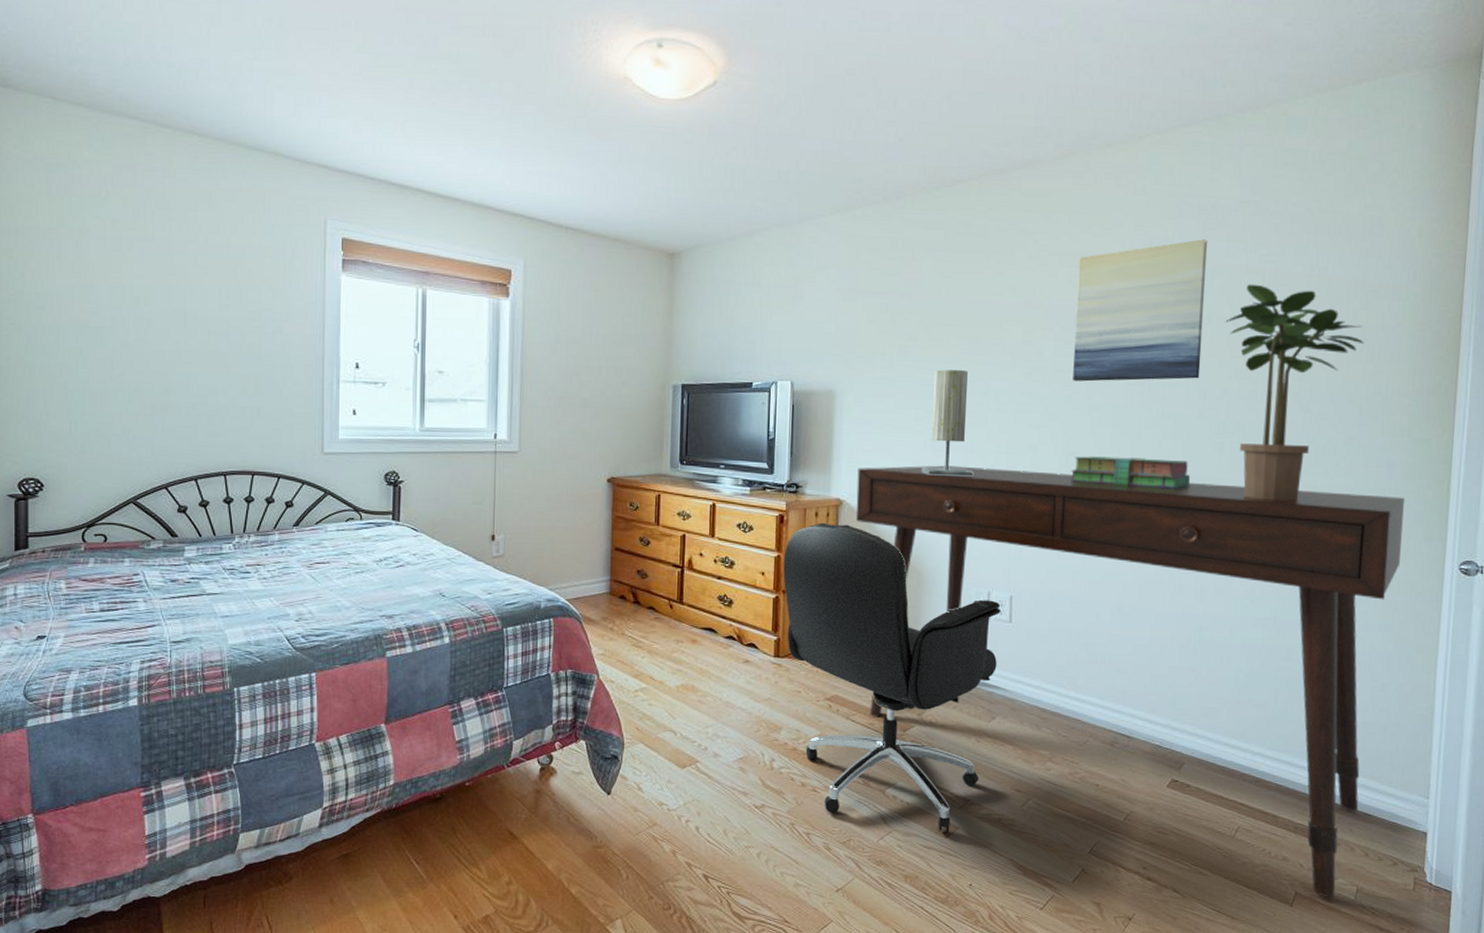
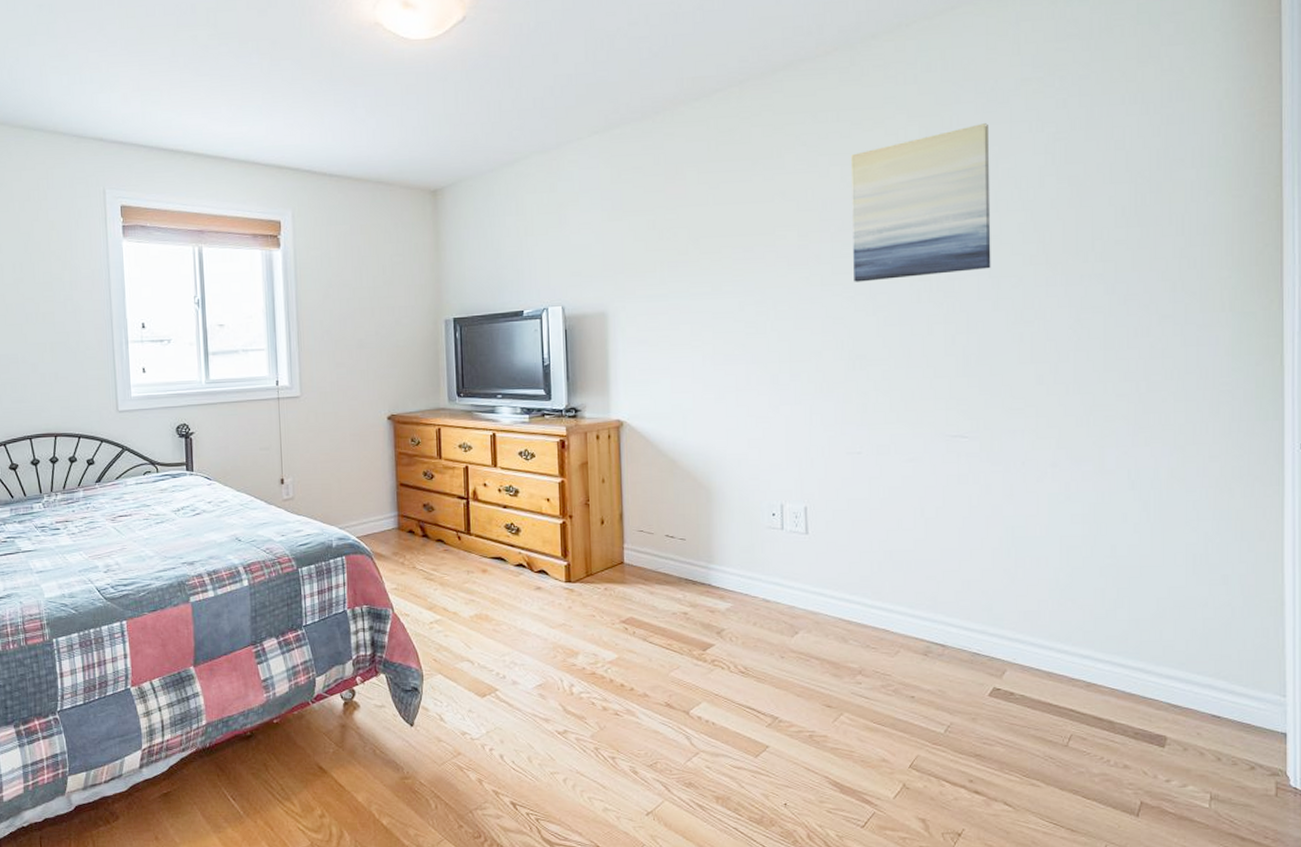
office chair: present [783,522,1001,833] -> none [568,445,796,752]
desk: present [855,465,1405,899] -> none [636,375,1233,807]
table lamp: present [921,369,973,477] -> none [702,281,756,390]
stack of books: present [1070,456,1191,489] -> none [859,355,990,386]
potted plant: present [1225,284,1365,501] -> none [1015,164,1173,390]

